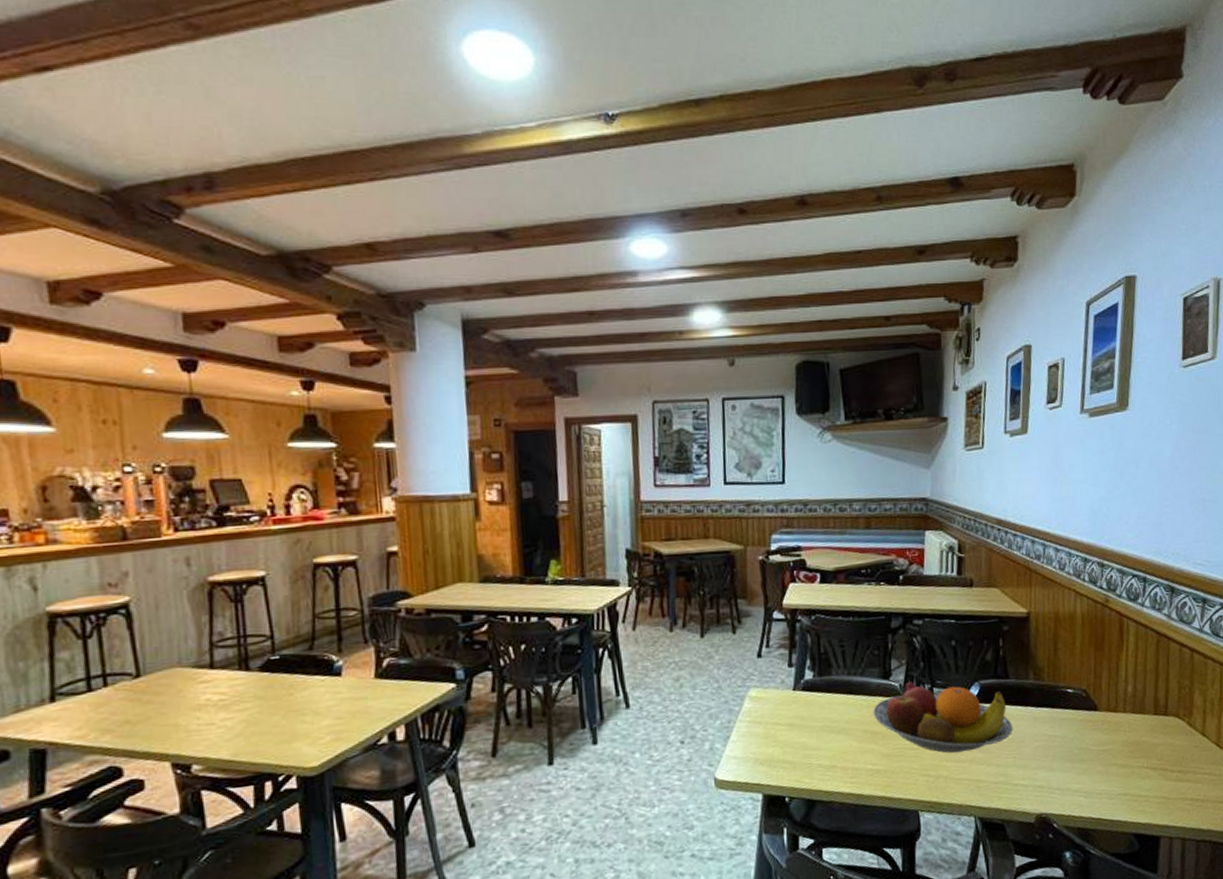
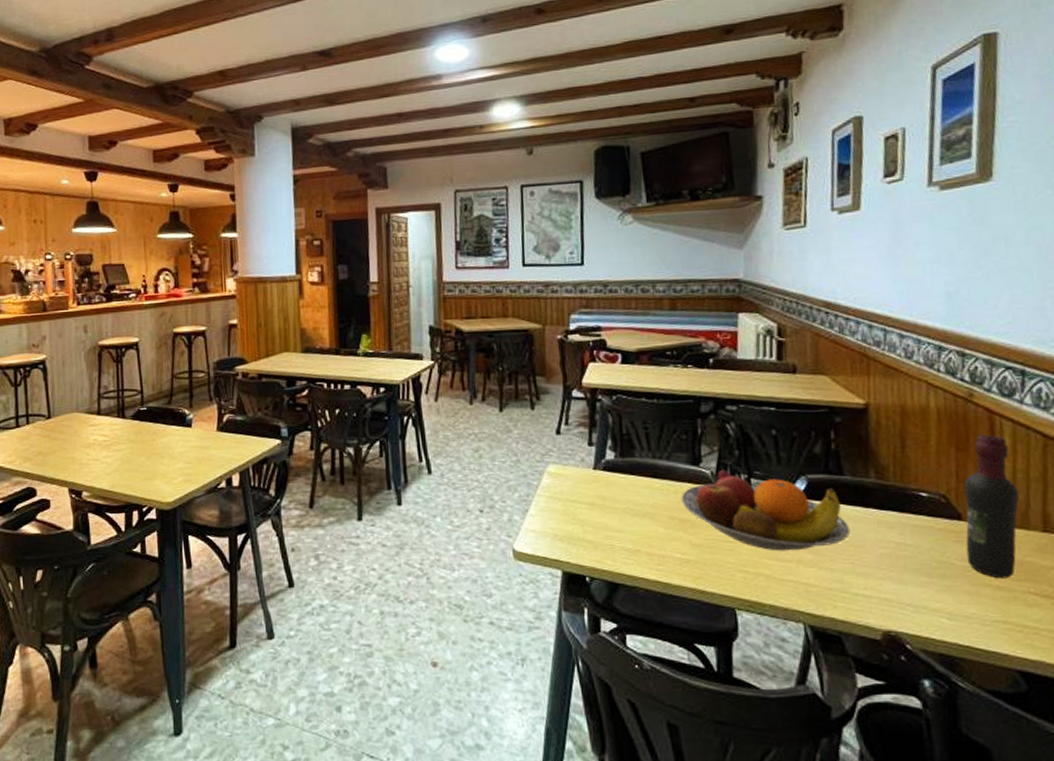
wine bottle: none [1099,634,1139,758] -> present [964,434,1020,579]

